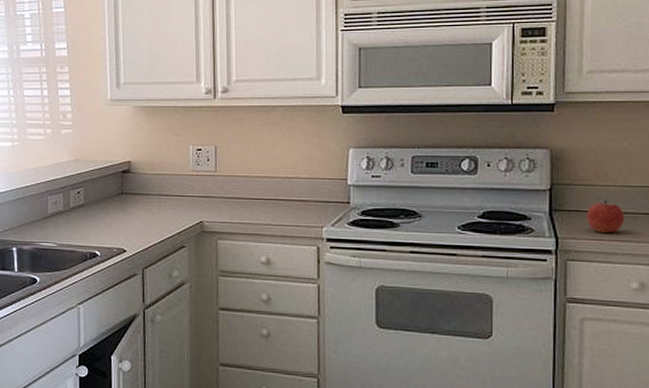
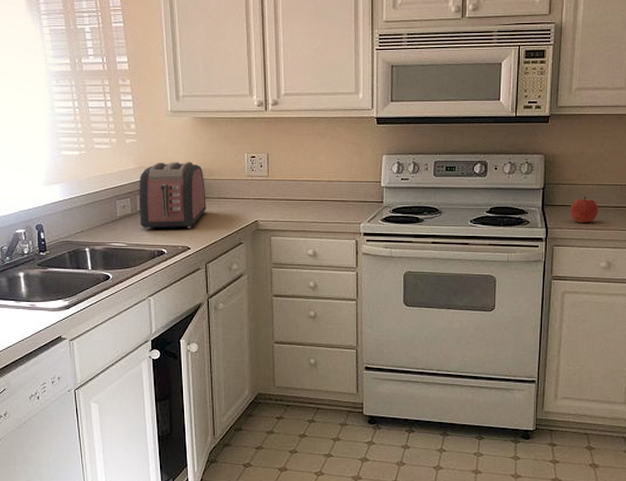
toaster: none [71,154,146,229] -> present [139,161,206,229]

